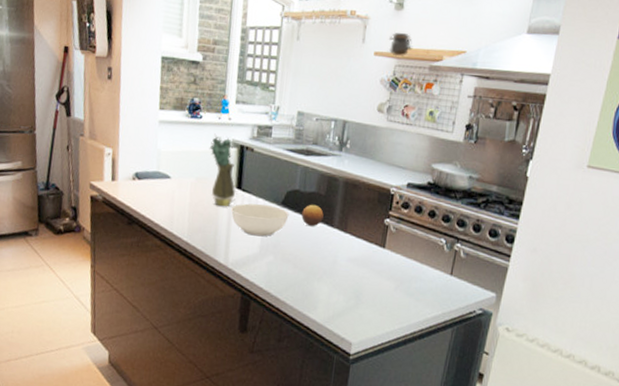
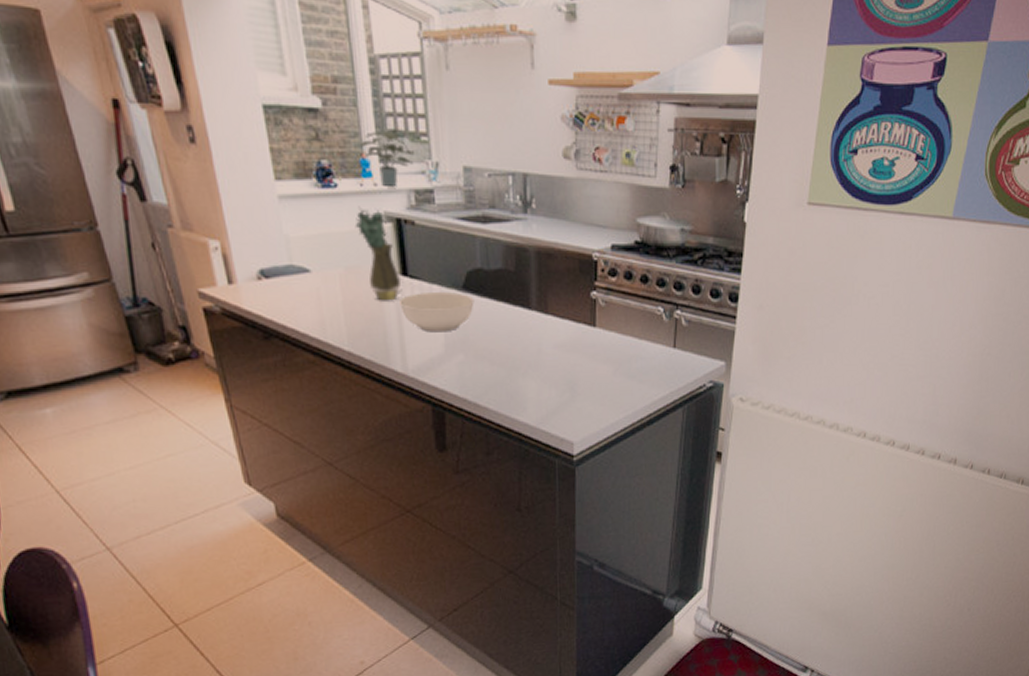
potted plant: none [224,79,263,121] -> present [361,128,414,186]
fruit: present [301,204,324,227] -> none [490,284,517,312]
jar: present [388,32,412,57] -> none [565,51,592,85]

